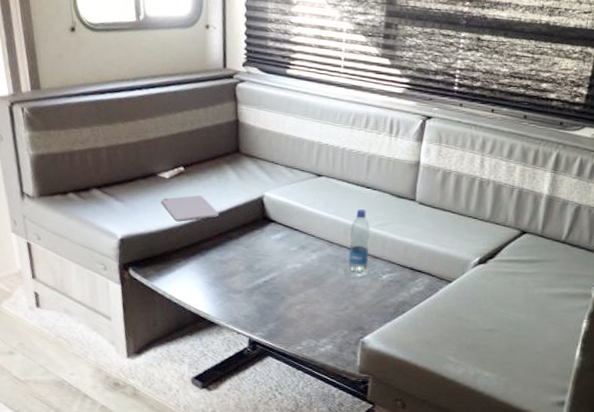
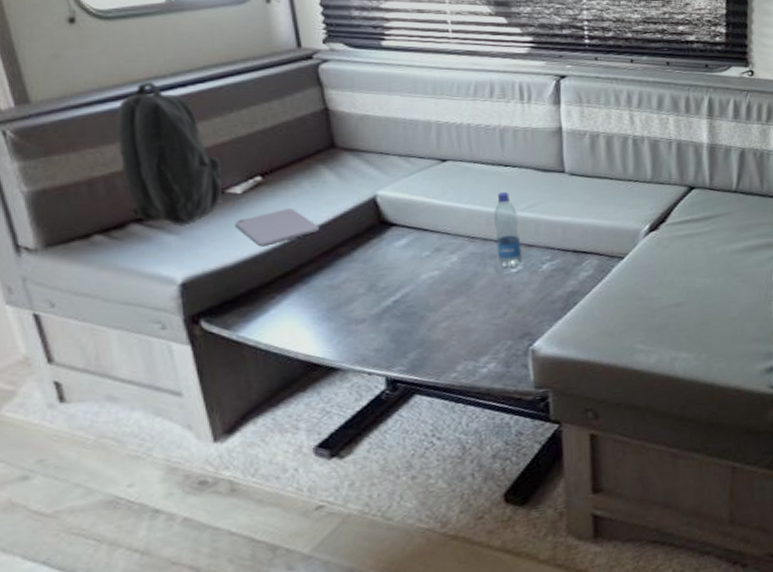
backpack: none [92,83,157,195] -> present [116,82,222,224]

